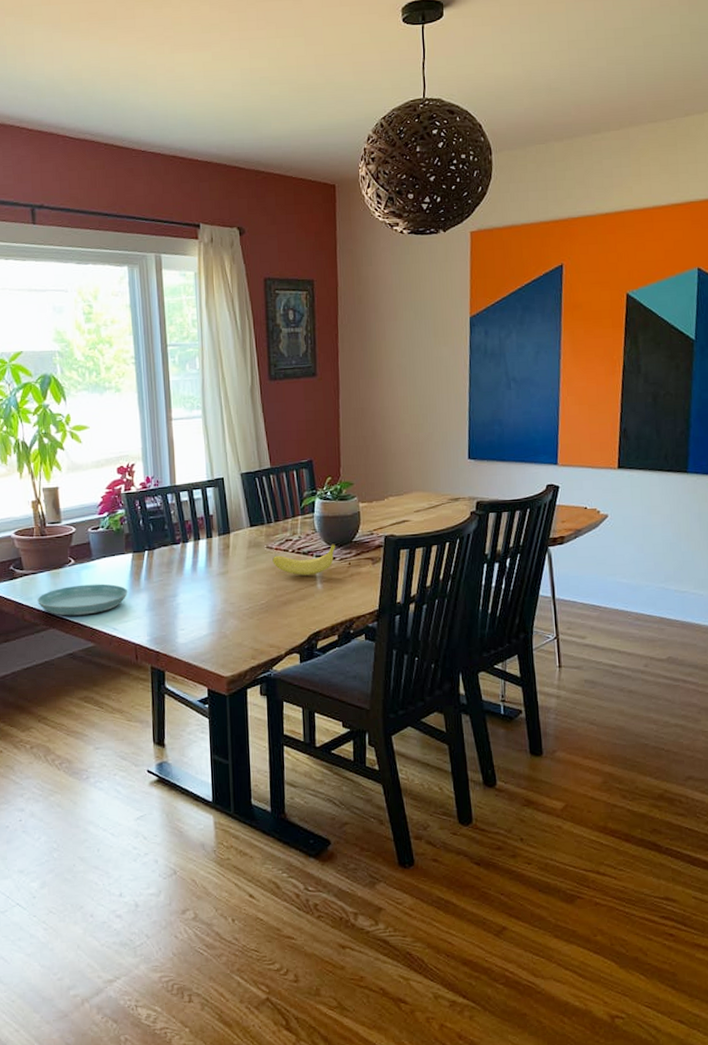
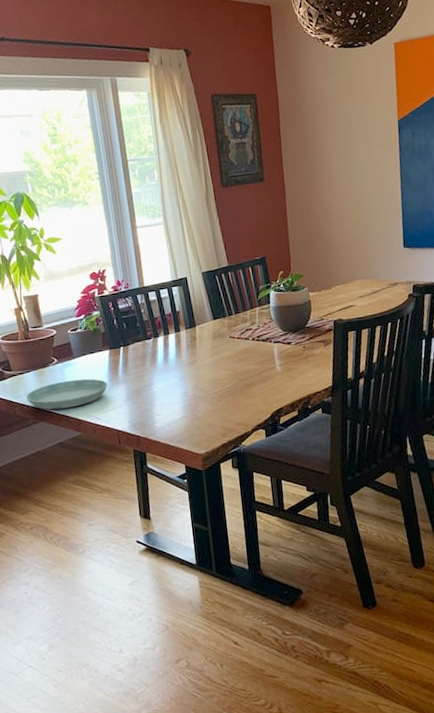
fruit: present [272,543,336,576] -> none [235,330,291,360]

